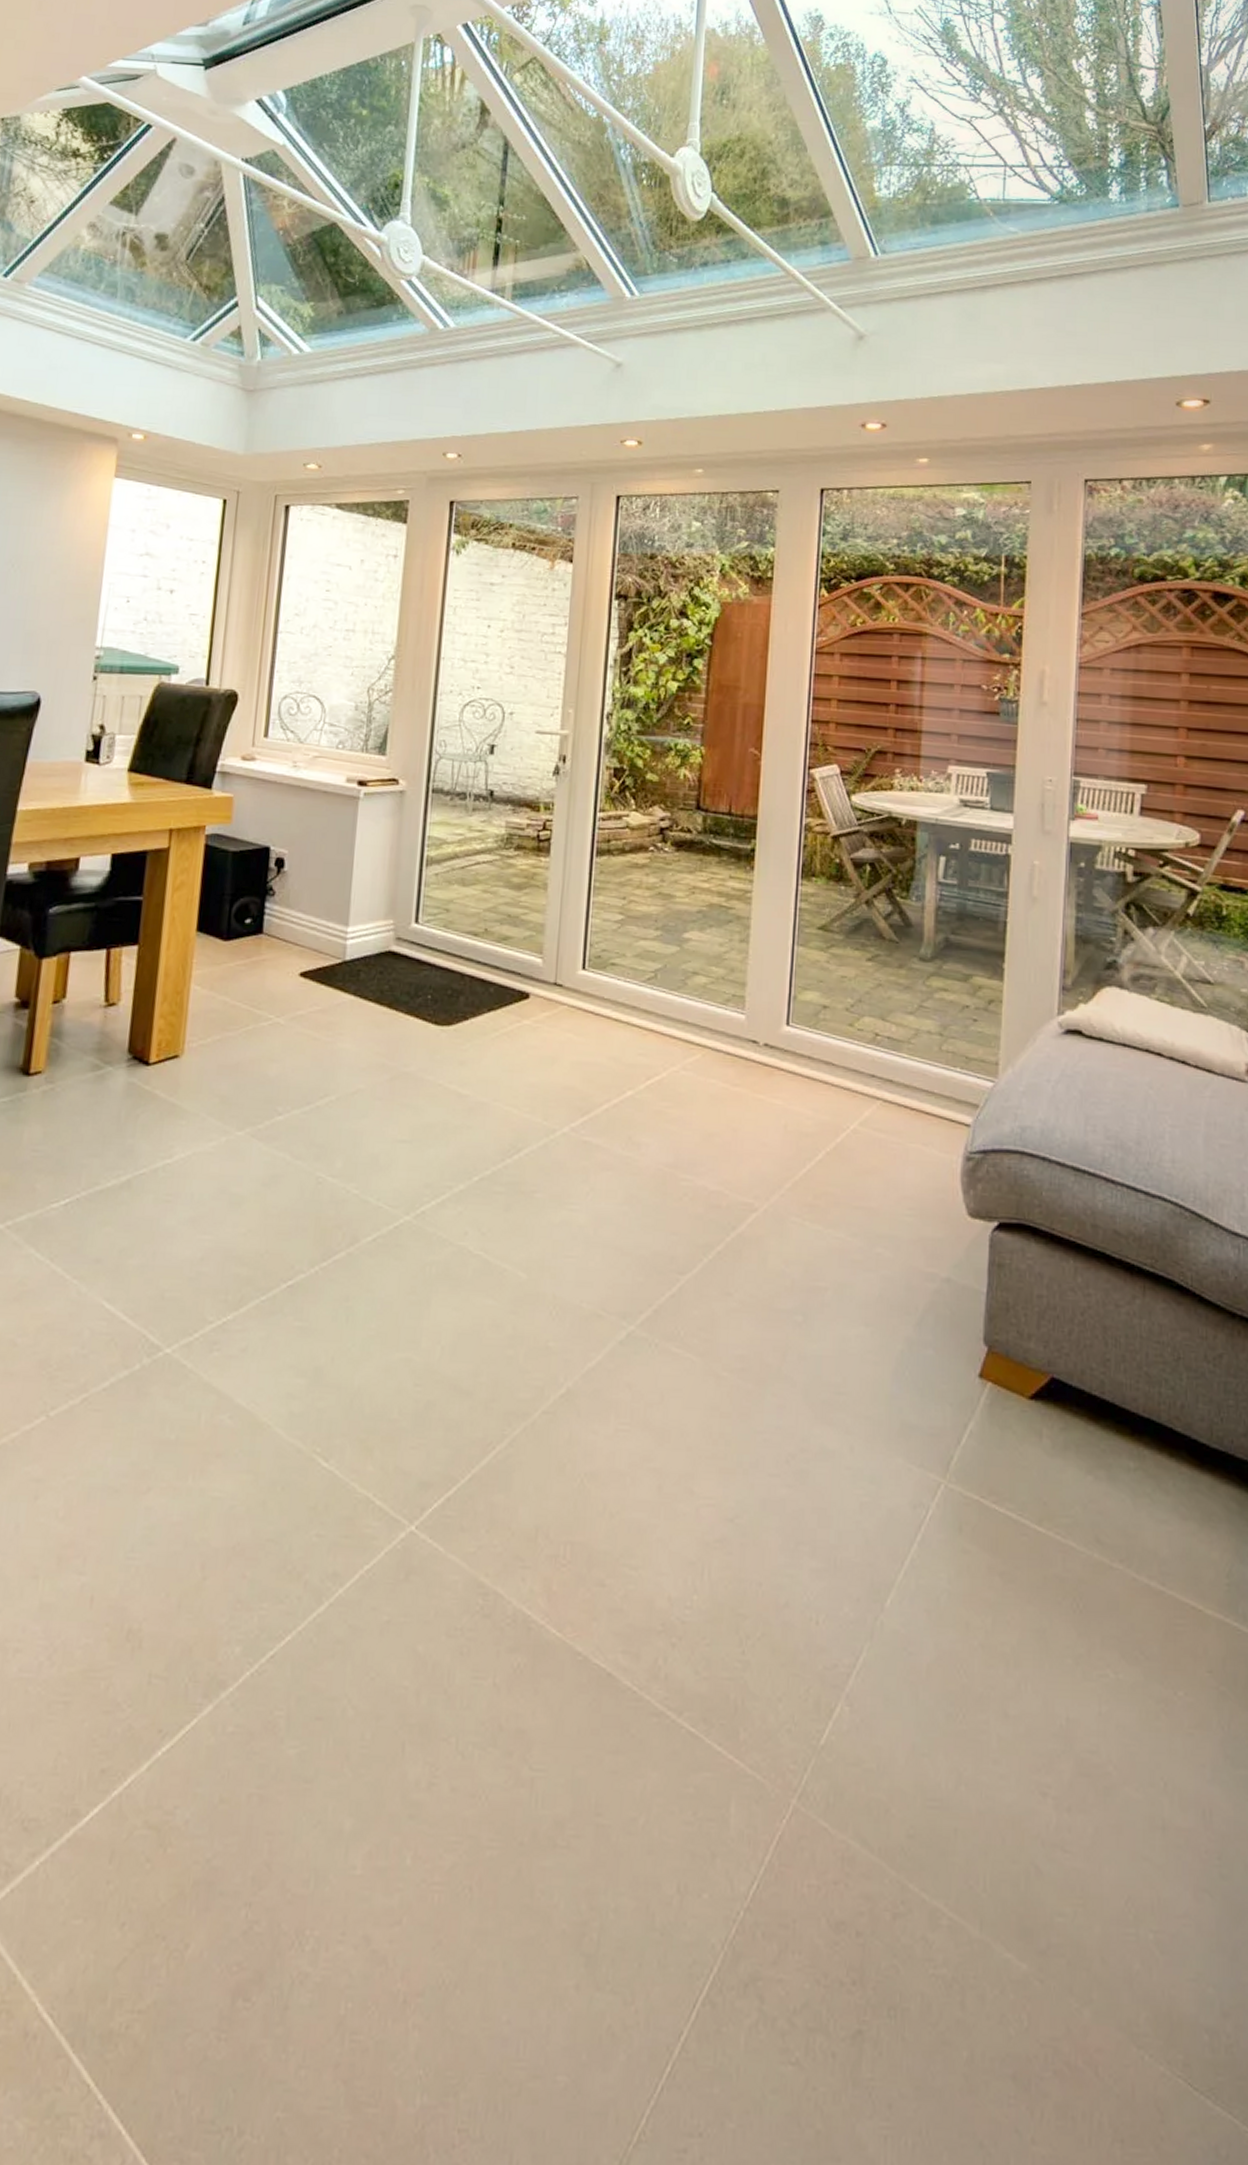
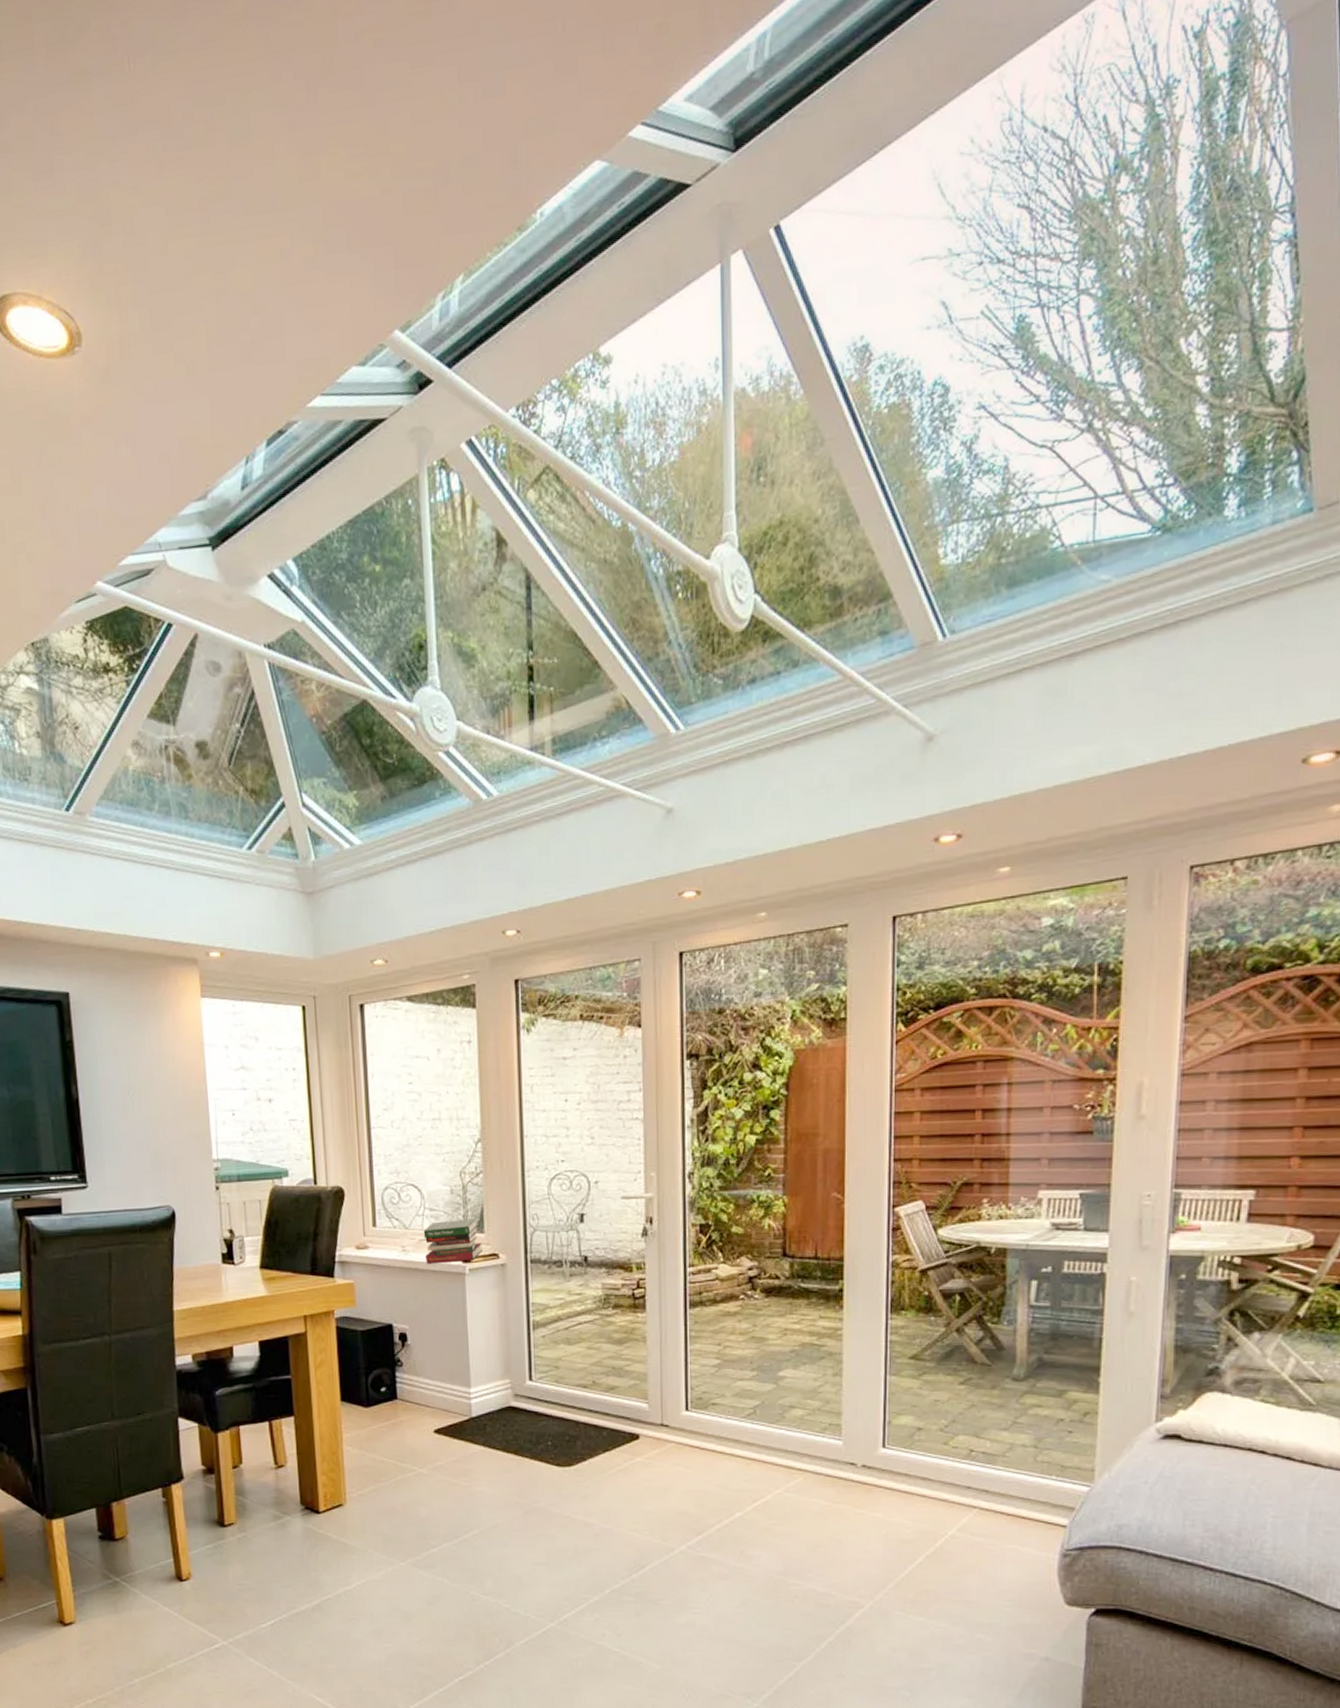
books: none [317,738,382,785] -> present [423,1218,482,1264]

